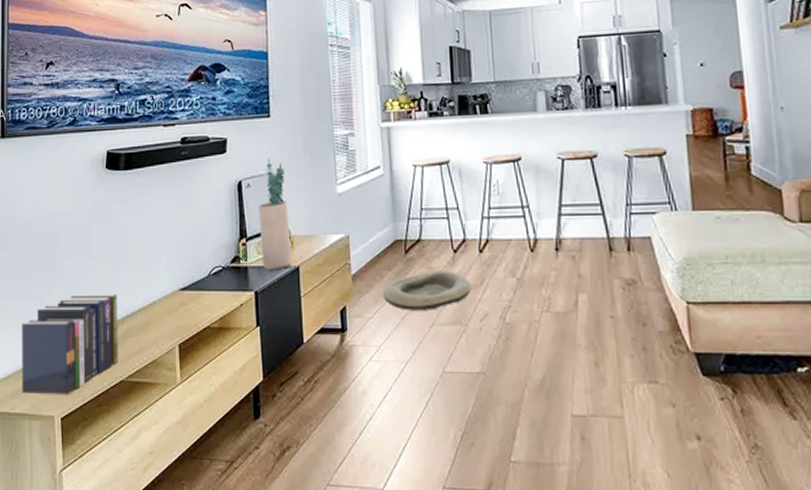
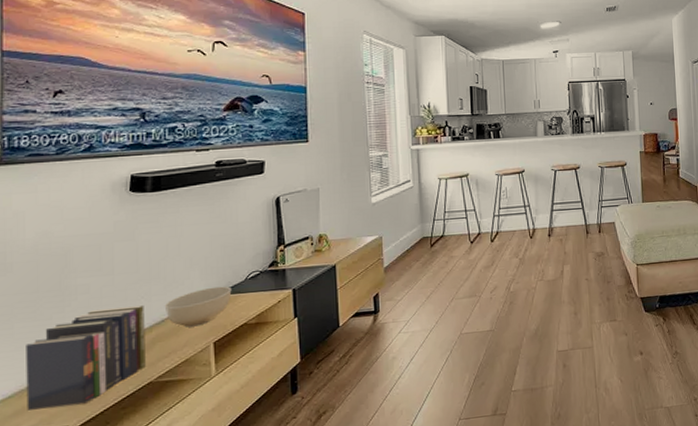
bowl: none [134,280,196,324] -> present [164,286,232,327]
vase: present [258,158,292,270] -> none [297,177,329,271]
dog bed: present [383,270,472,310] -> none [412,257,484,291]

